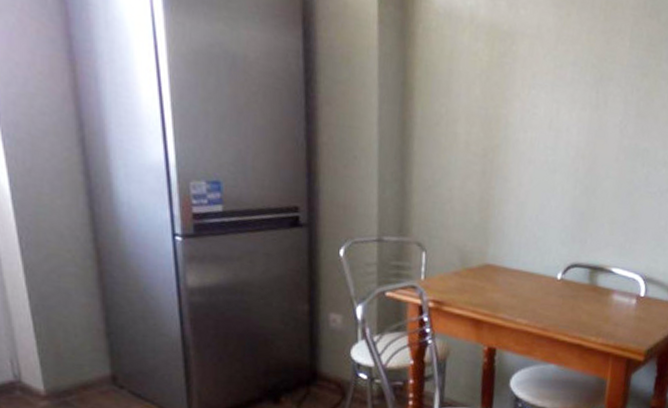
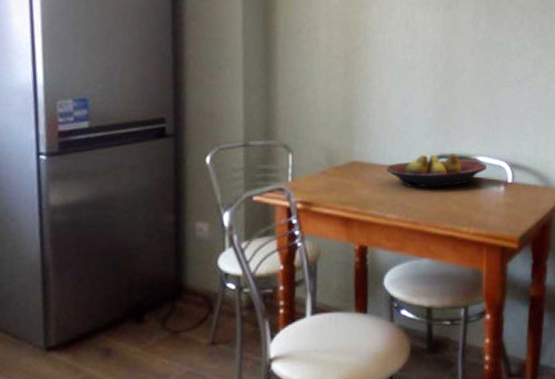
fruit bowl: none [519,262,621,297] -> present [386,153,487,188]

